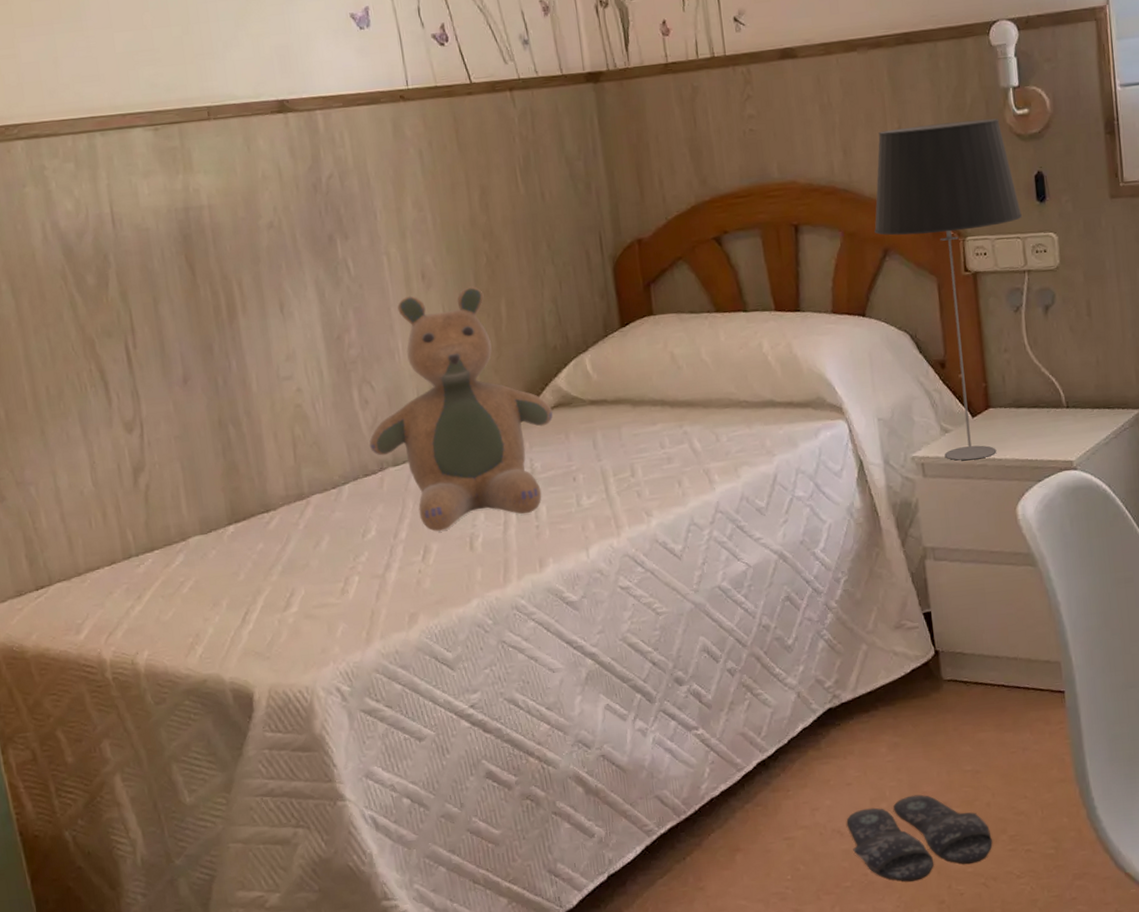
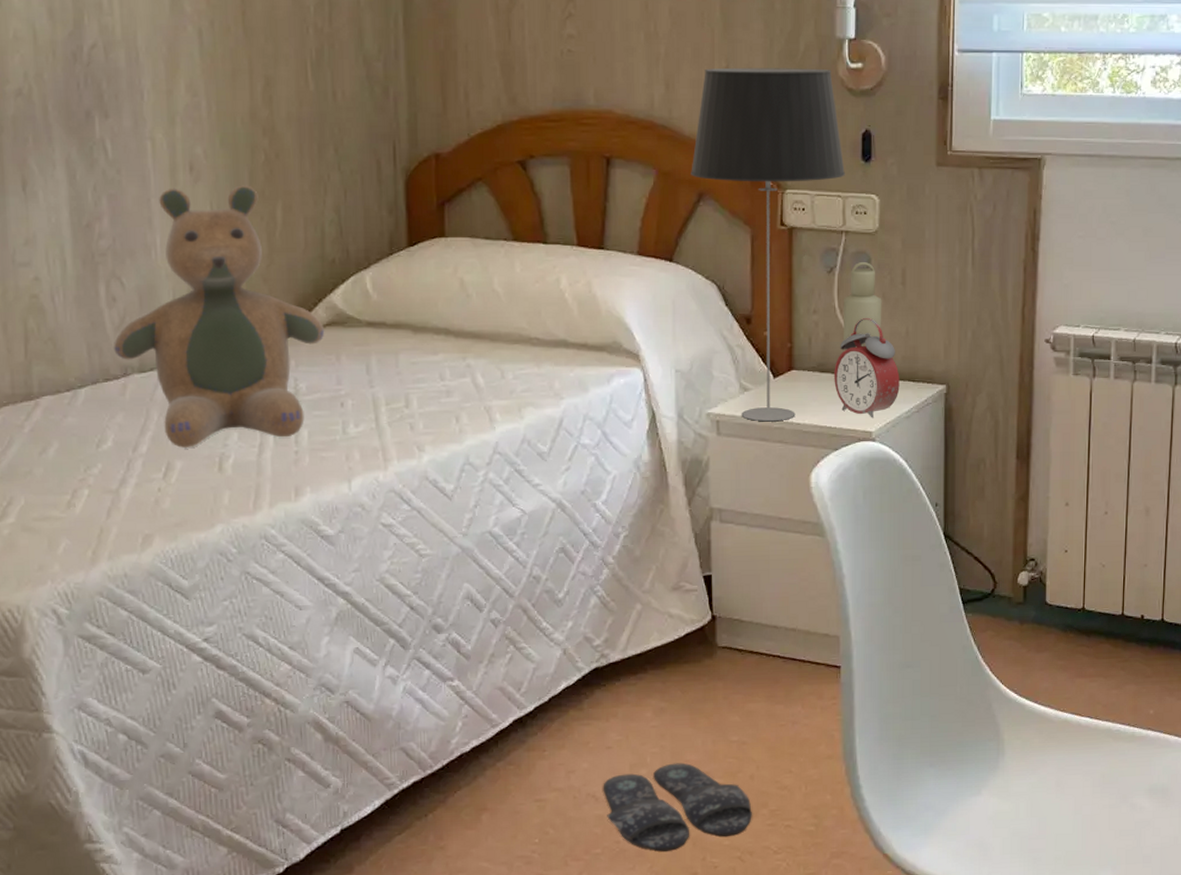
alarm clock: none [1029,351,1096,448] -> present [834,317,900,418]
bottle: none [1032,297,1073,386] -> present [842,261,882,351]

